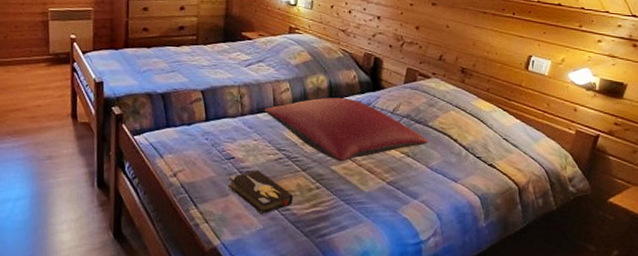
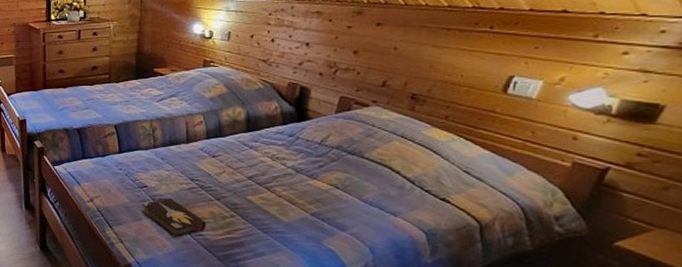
pillow: present [264,97,428,162] -> none [176,129,363,193]

